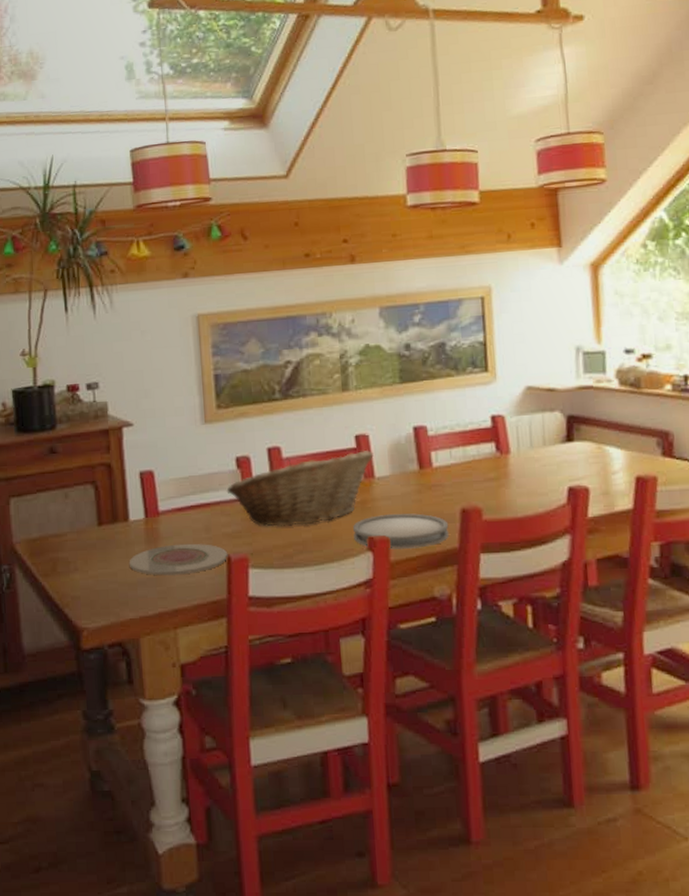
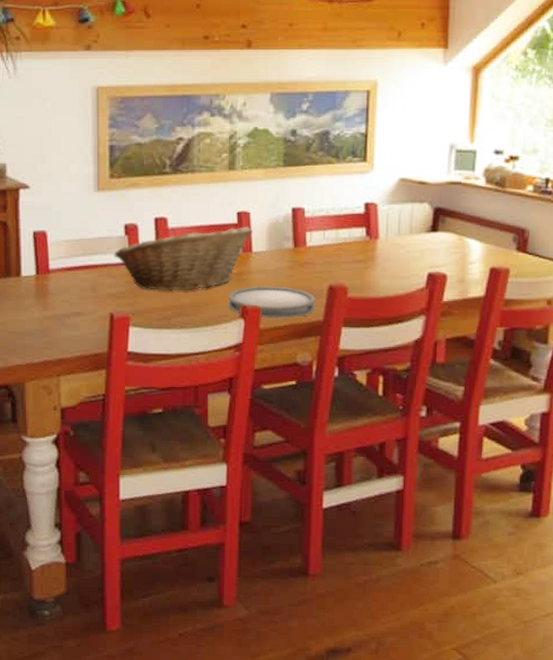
plate: present [129,543,228,576] -> none [18,300,111,328]

